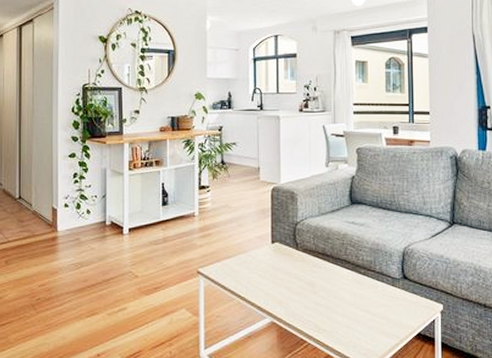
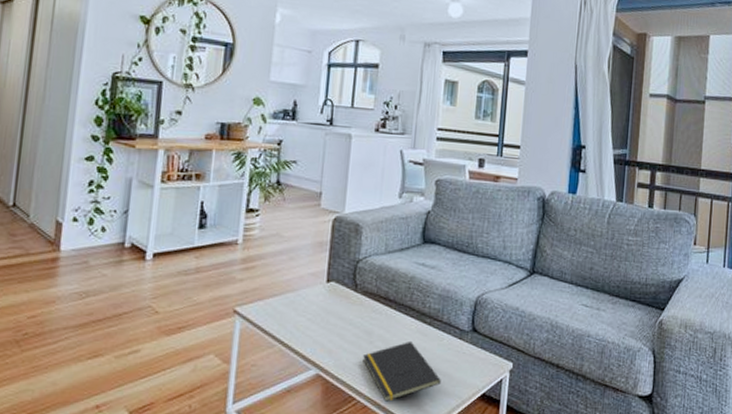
notepad: none [308,289,380,343] -> present [362,340,441,402]

